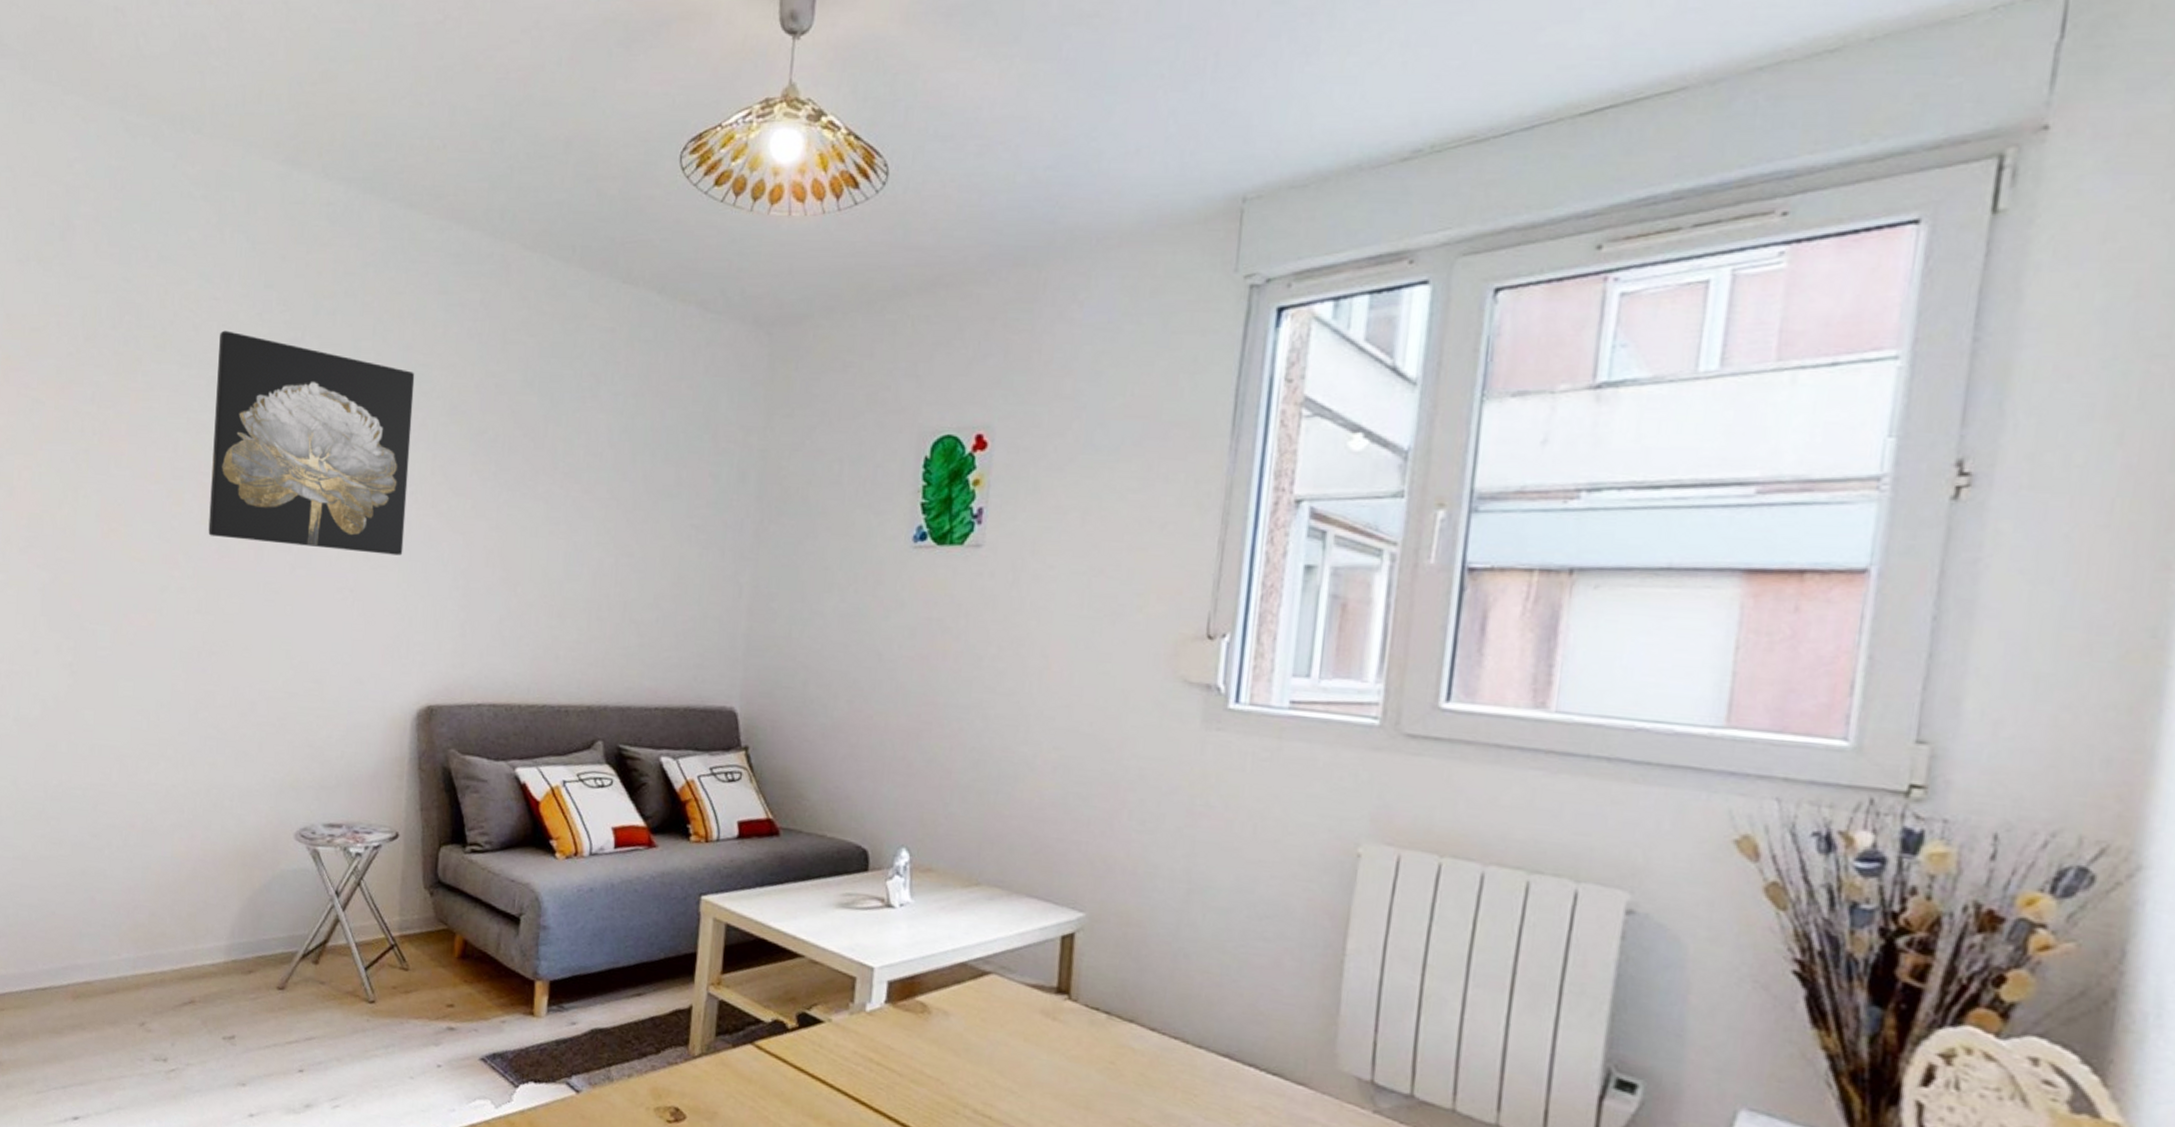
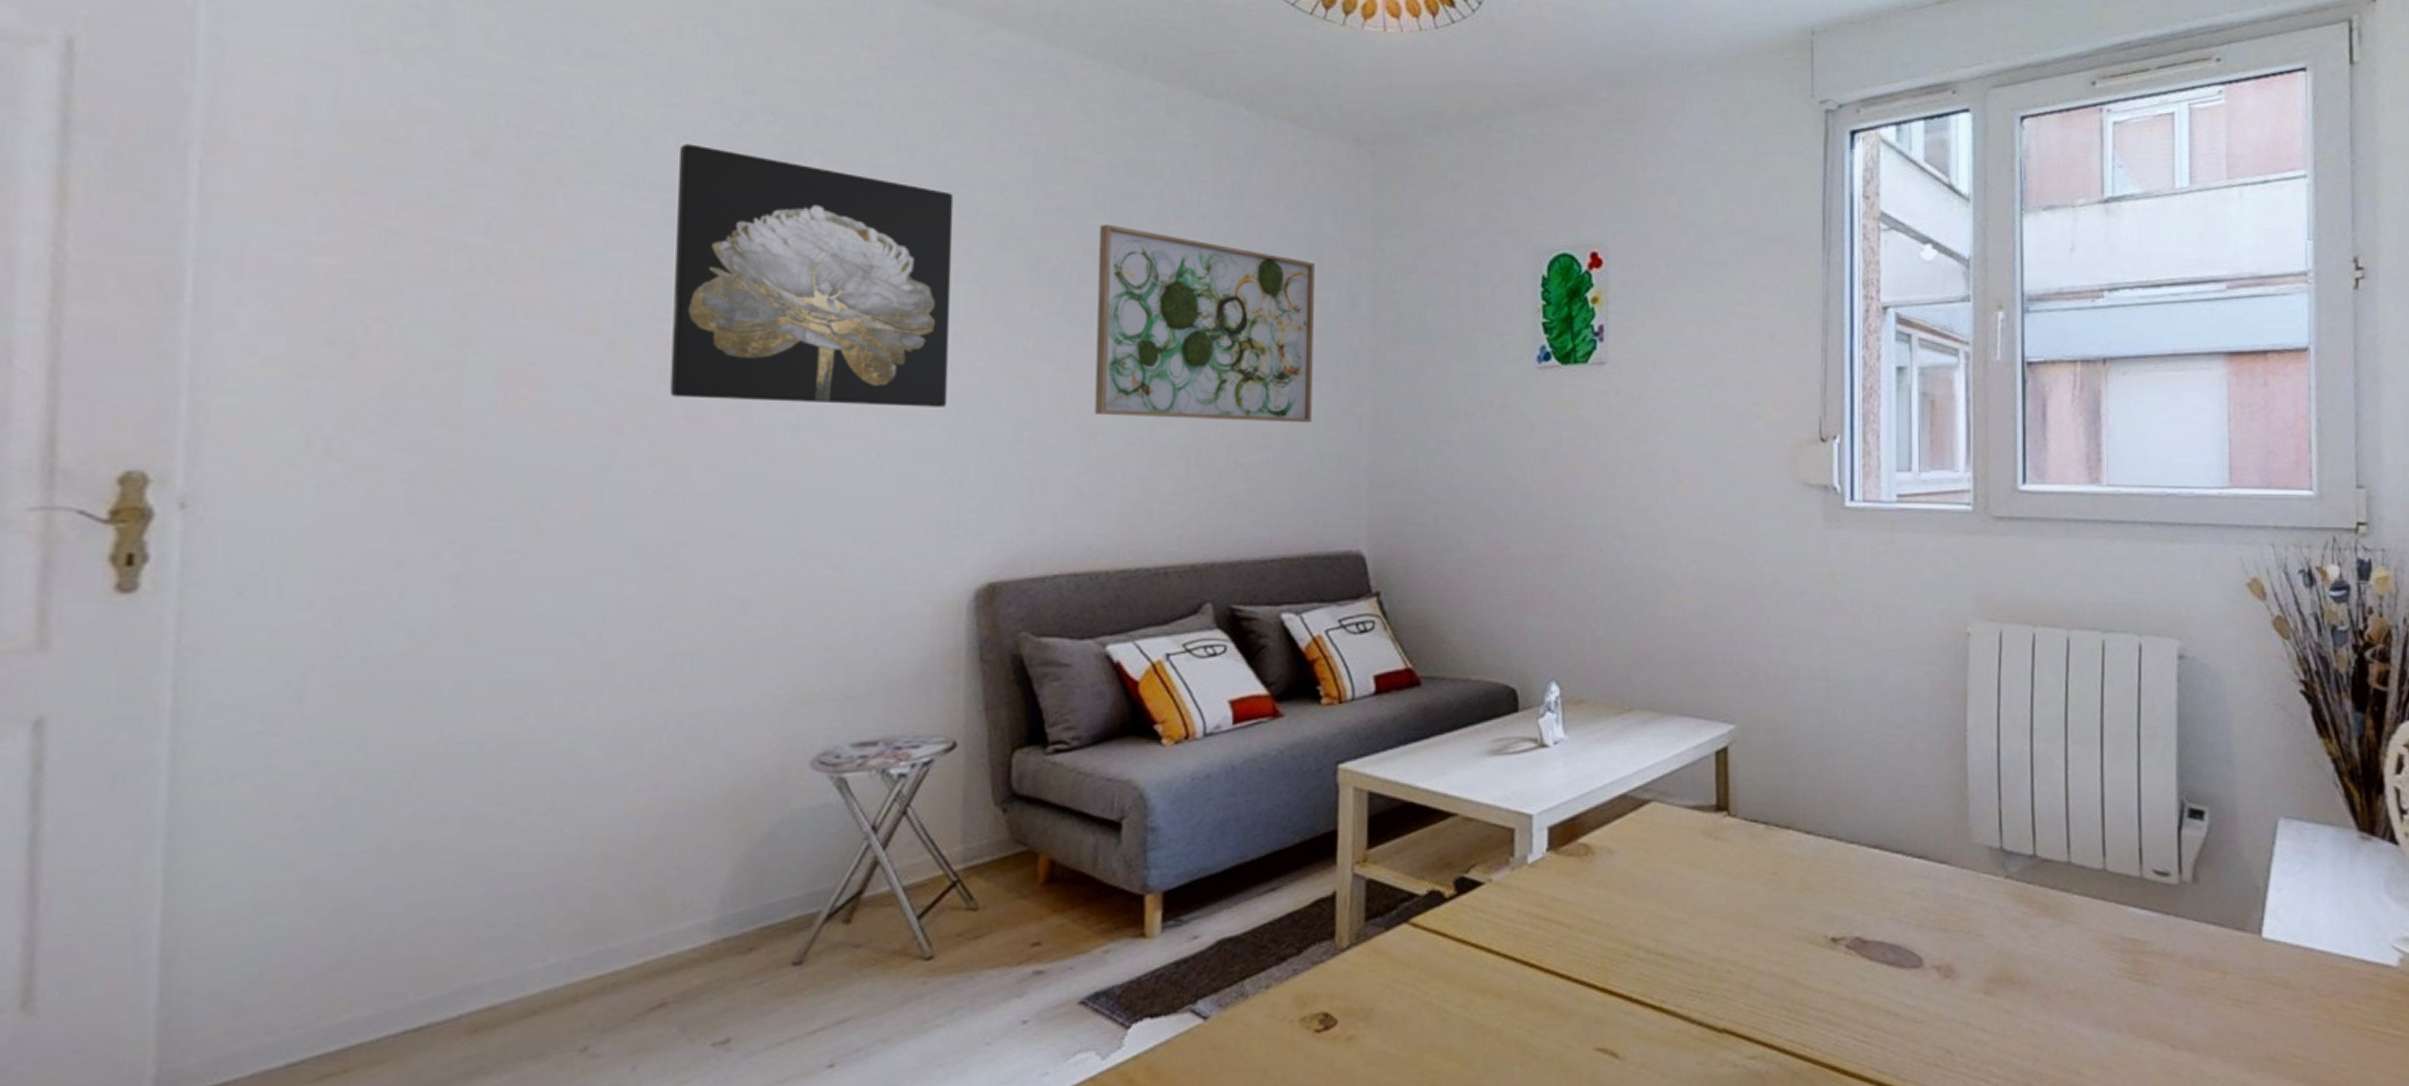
wall art: none [516,400,710,588] -> present [1095,224,1315,423]

